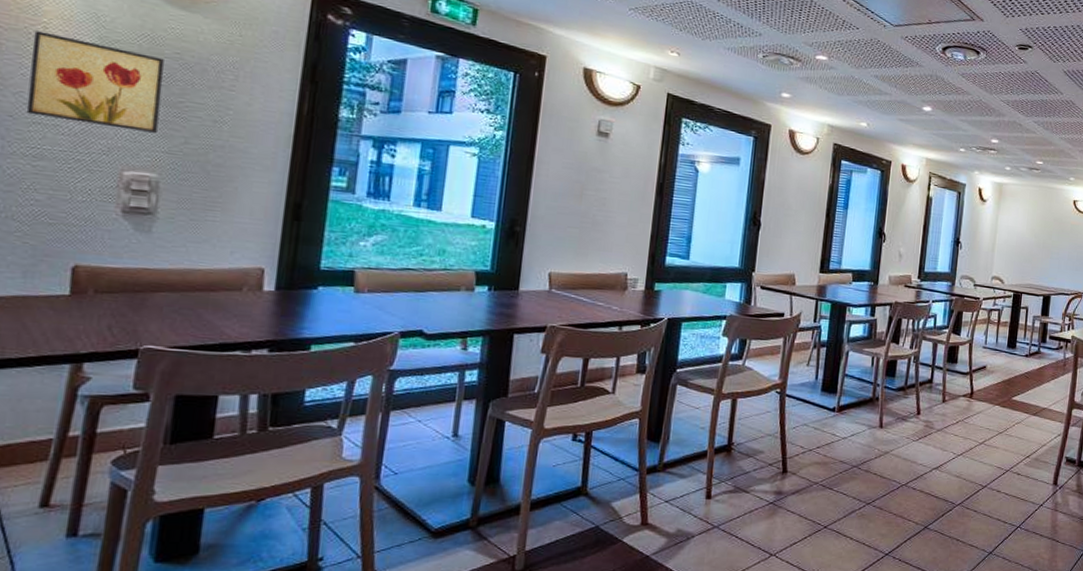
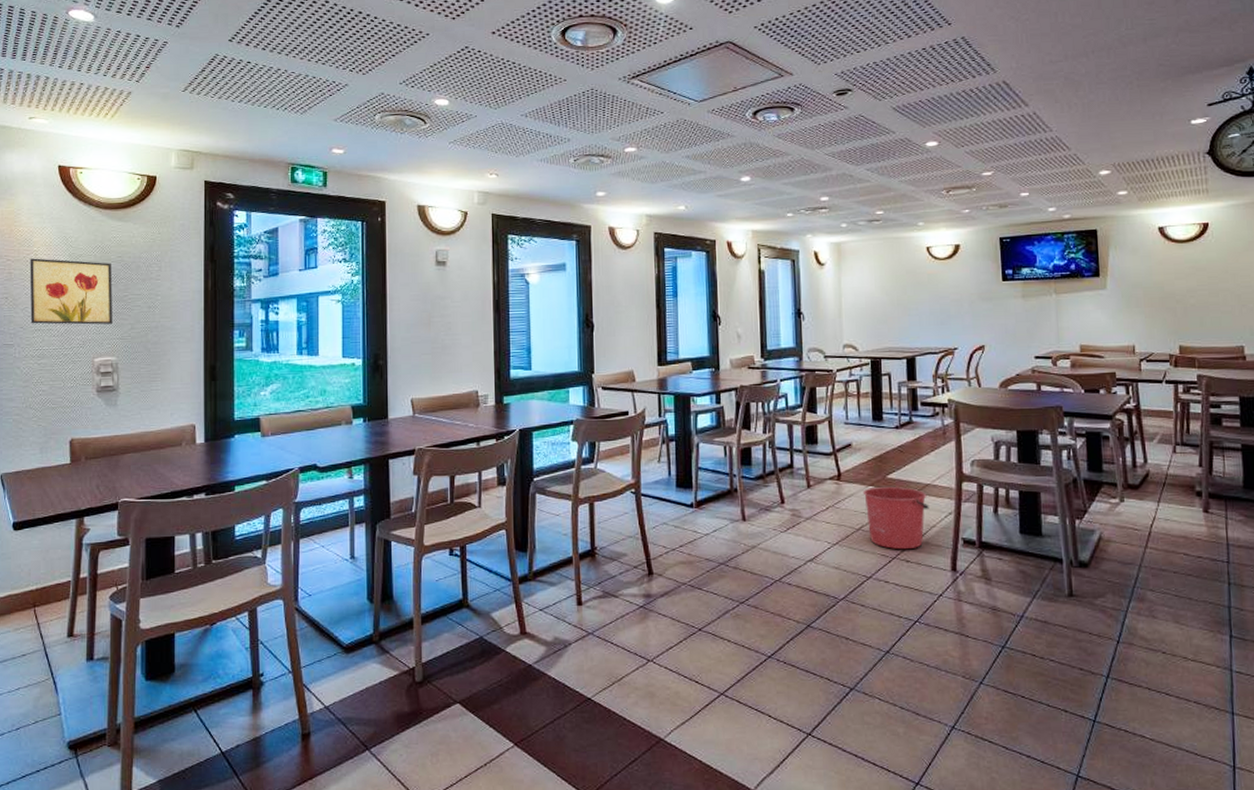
bucket: none [989,406,1043,464] -> present [862,486,929,550]

